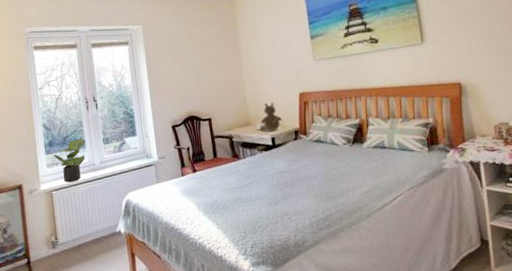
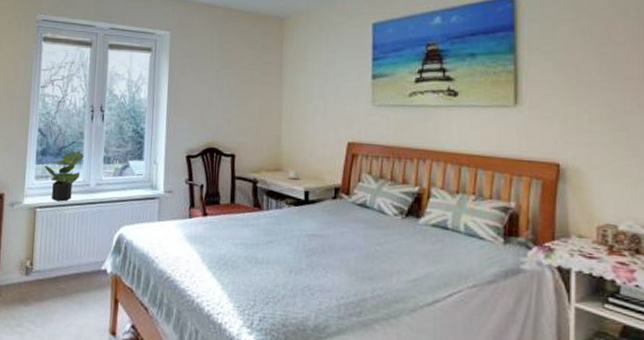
teddy bear: present [259,103,282,132] -> none [291,148,322,183]

